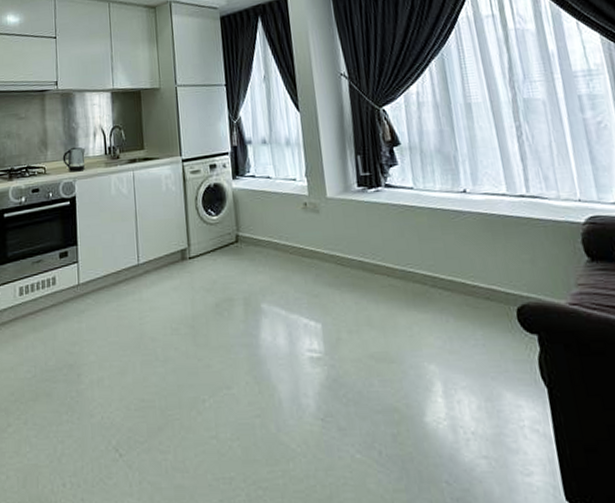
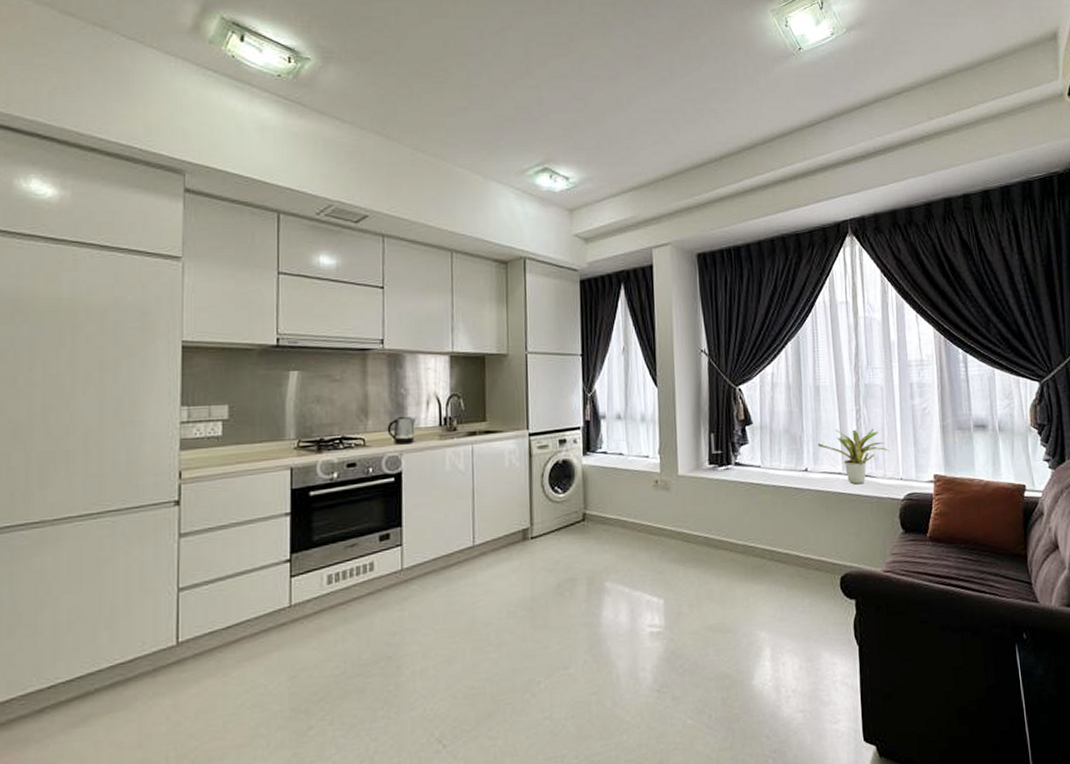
potted plant: none [474,145,561,207] -> present [817,428,890,485]

